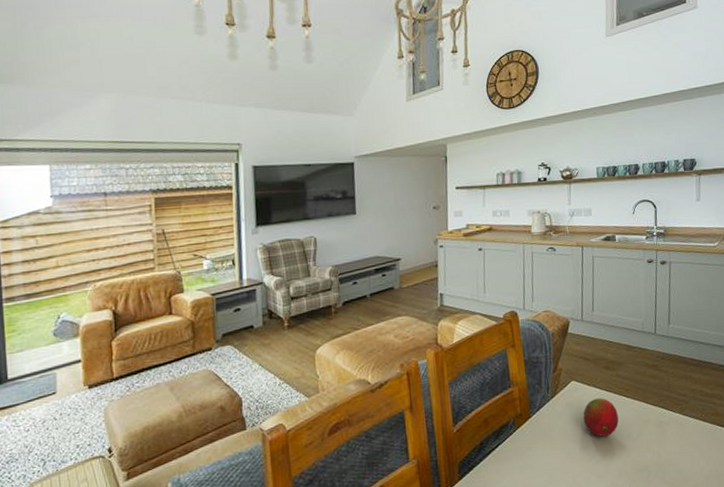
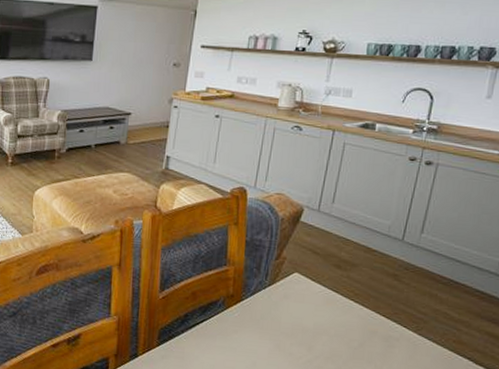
fruit: present [583,398,619,437] -> none [300,296,341,338]

